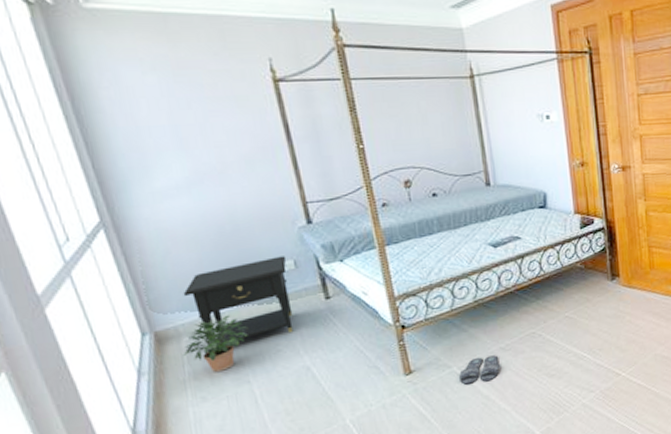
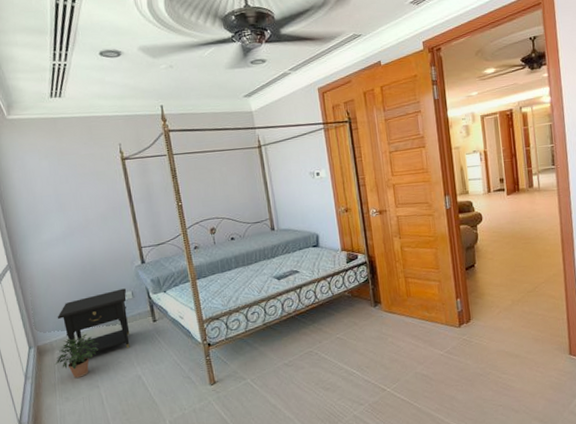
slippers: present [459,355,501,385] -> none [252,370,286,395]

